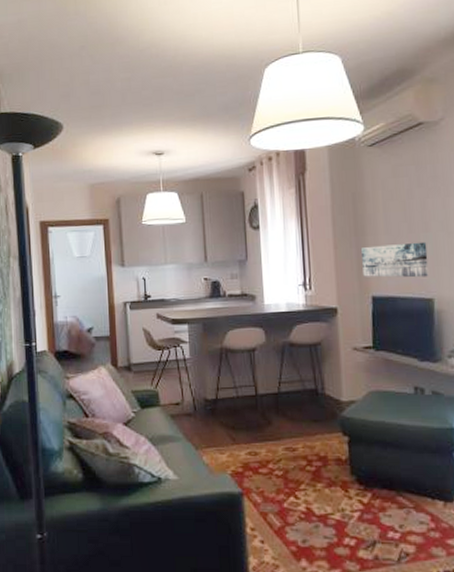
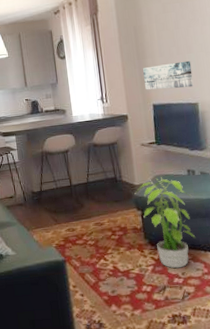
potted plant: none [340,394,421,519] -> present [134,177,196,269]

